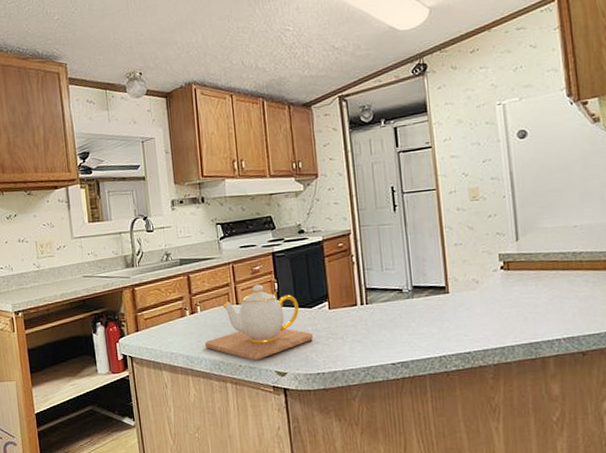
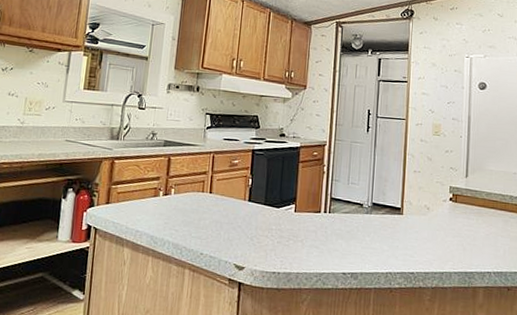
teapot: present [204,284,314,360] -> none [171,177,276,250]

